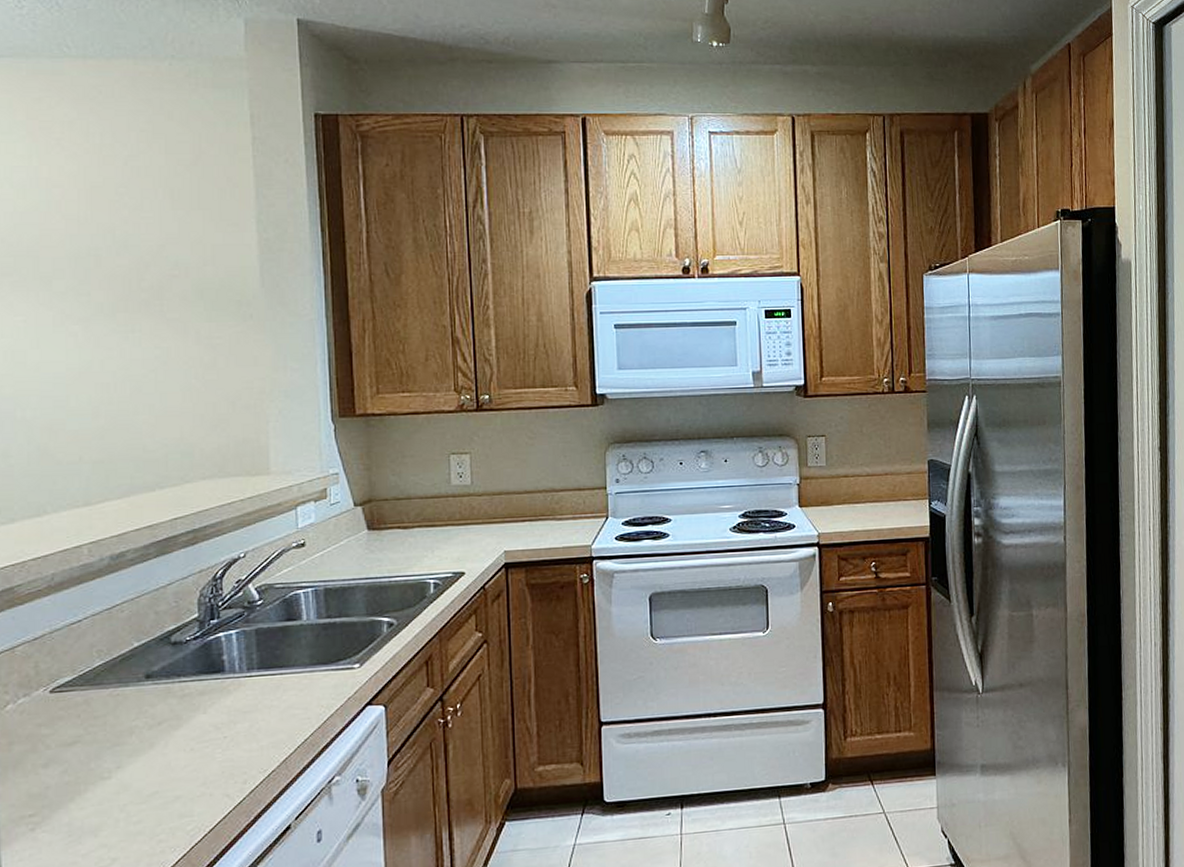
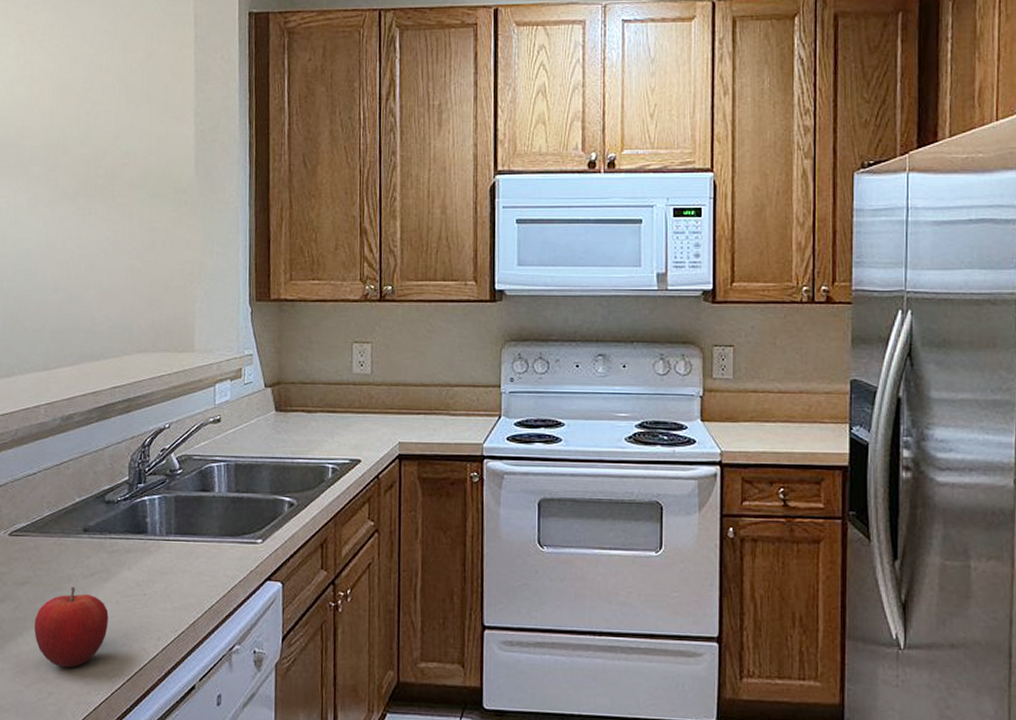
fruit: none [89,739,182,829] -> present [34,586,109,668]

